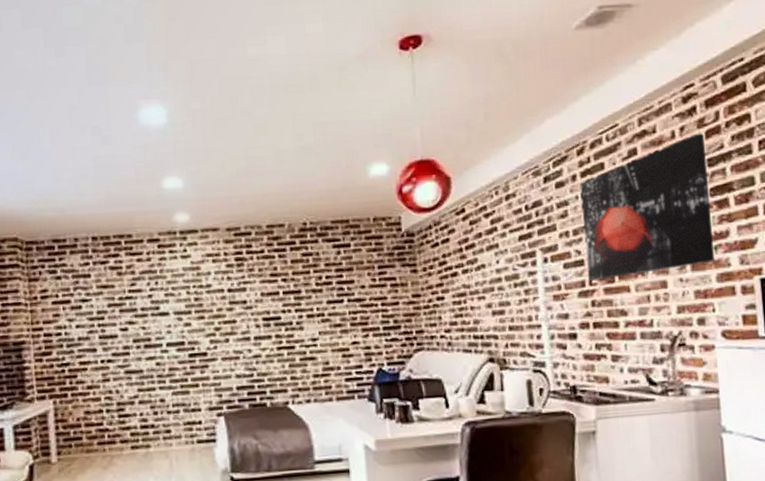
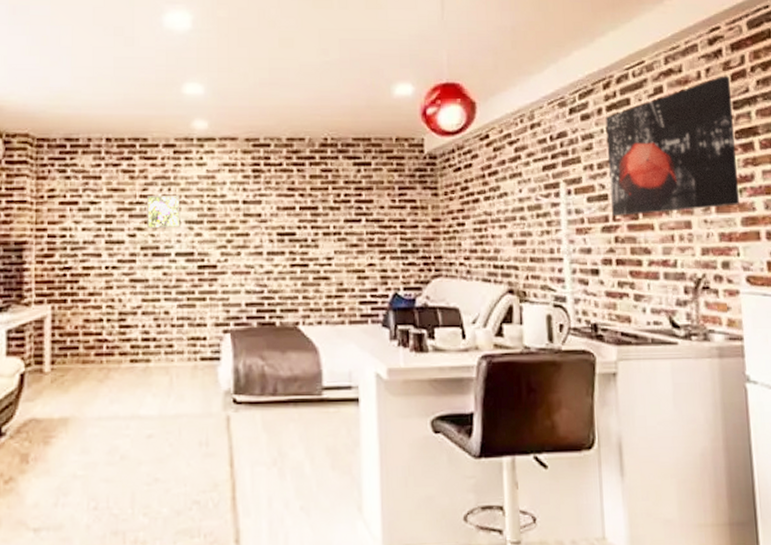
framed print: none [136,287,170,322] -> present [147,194,180,229]

